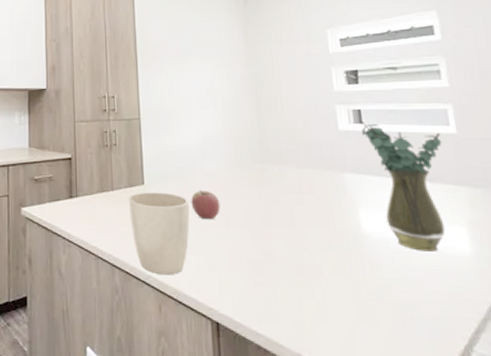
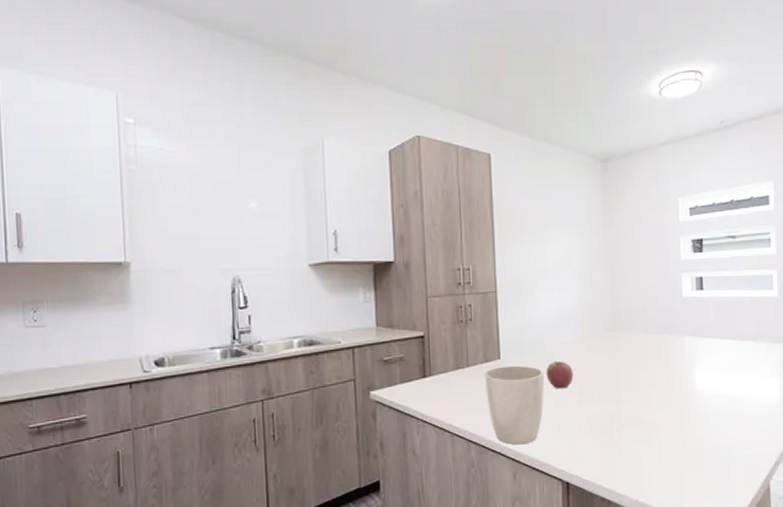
vase: present [359,121,446,252] -> none [701,287,766,402]

